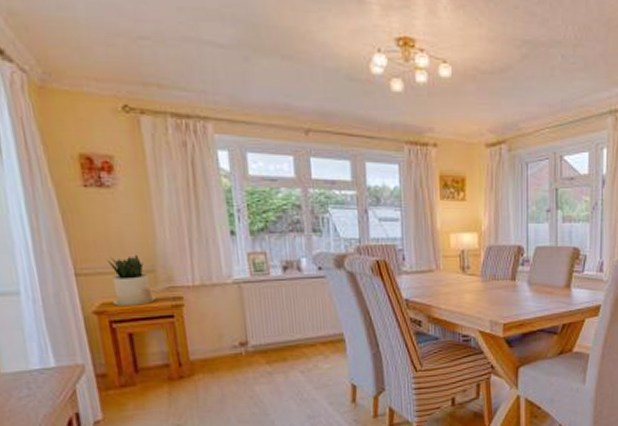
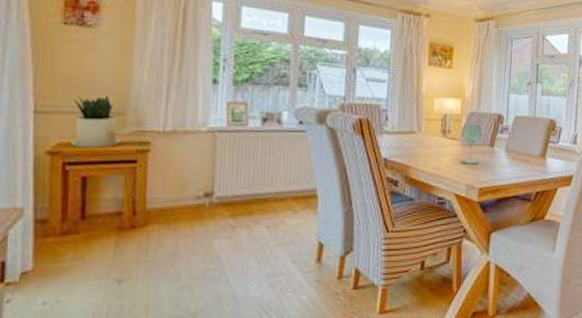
wine glass: none [480,257,503,300] -> present [460,123,483,165]

